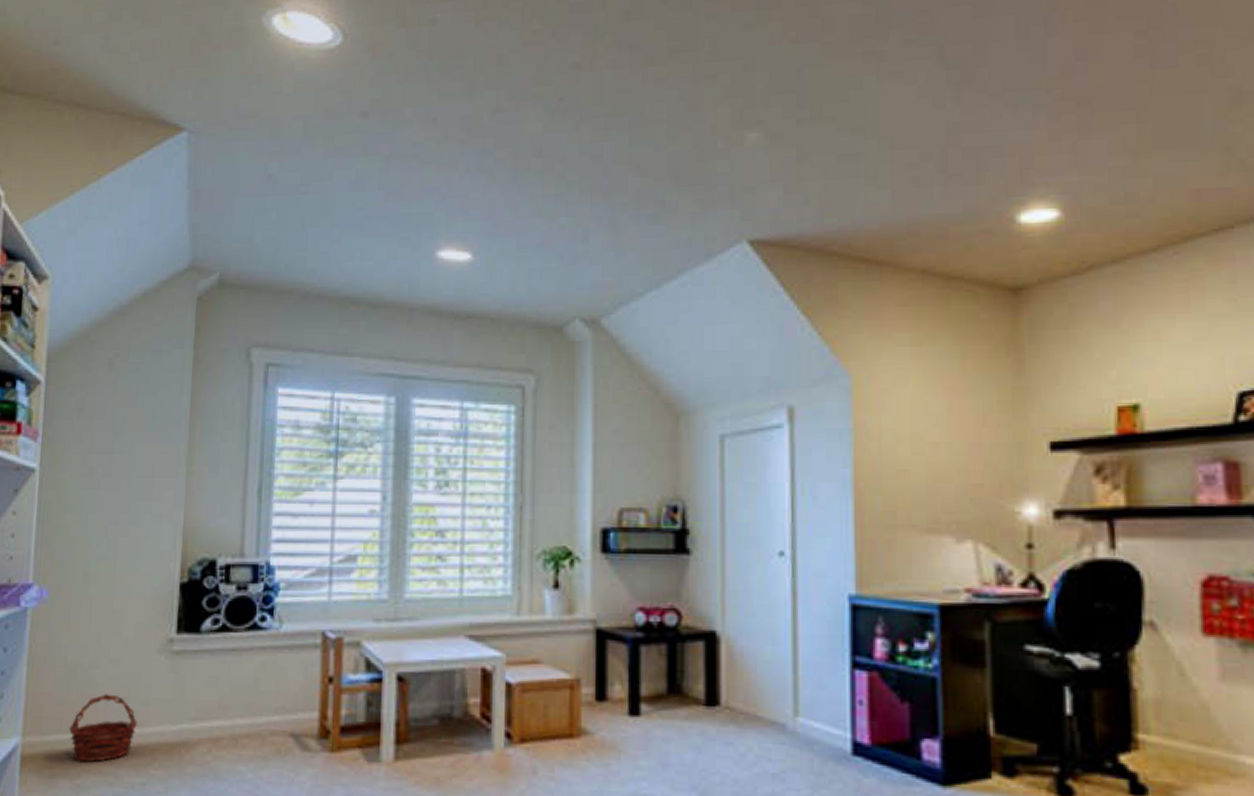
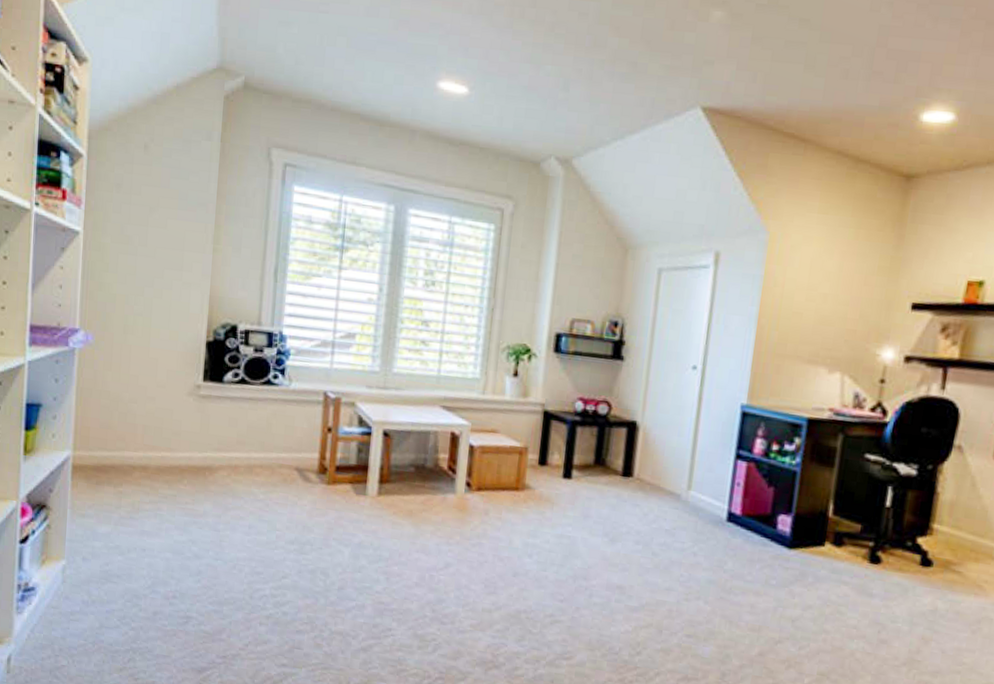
basket: present [69,694,137,762] -> none [112,423,170,476]

